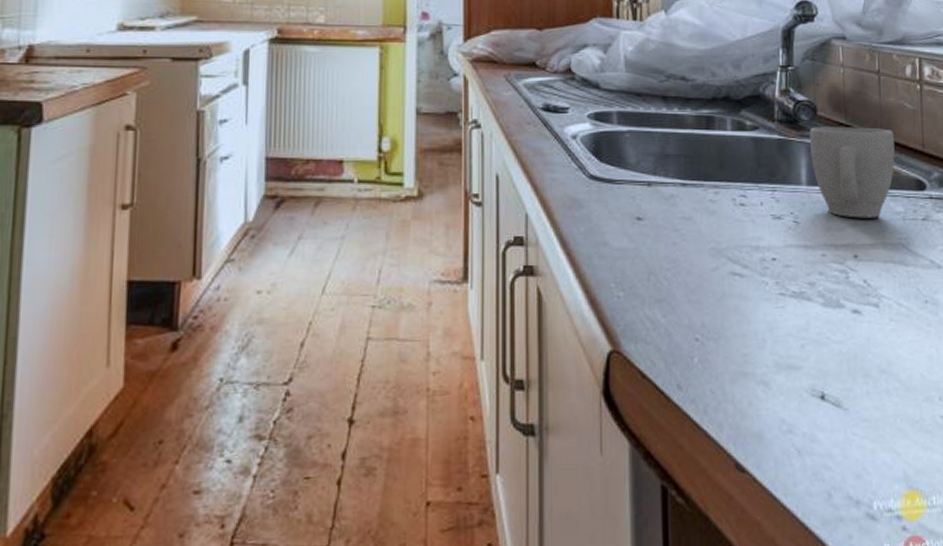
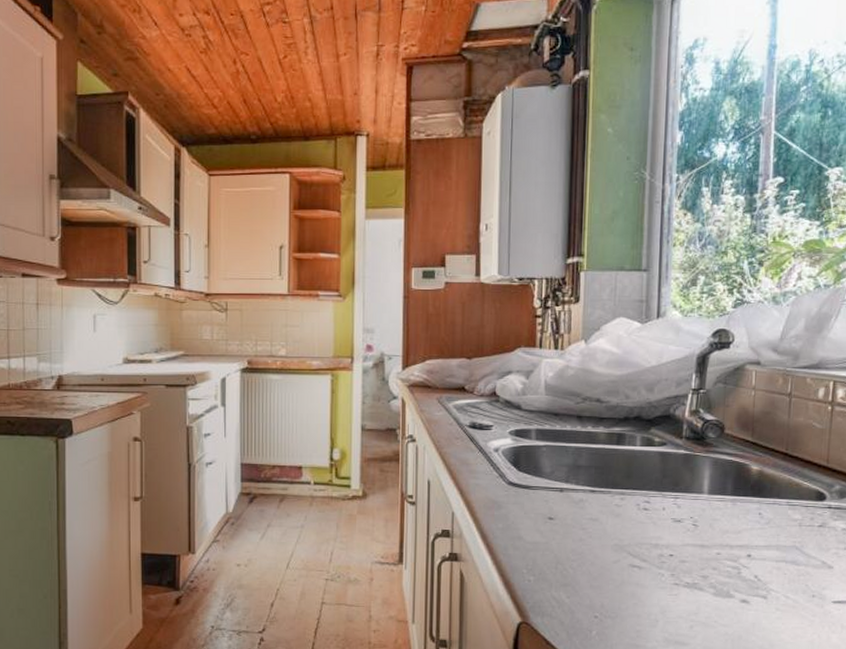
mug: present [809,127,895,218] -> none [714,443,799,524]

